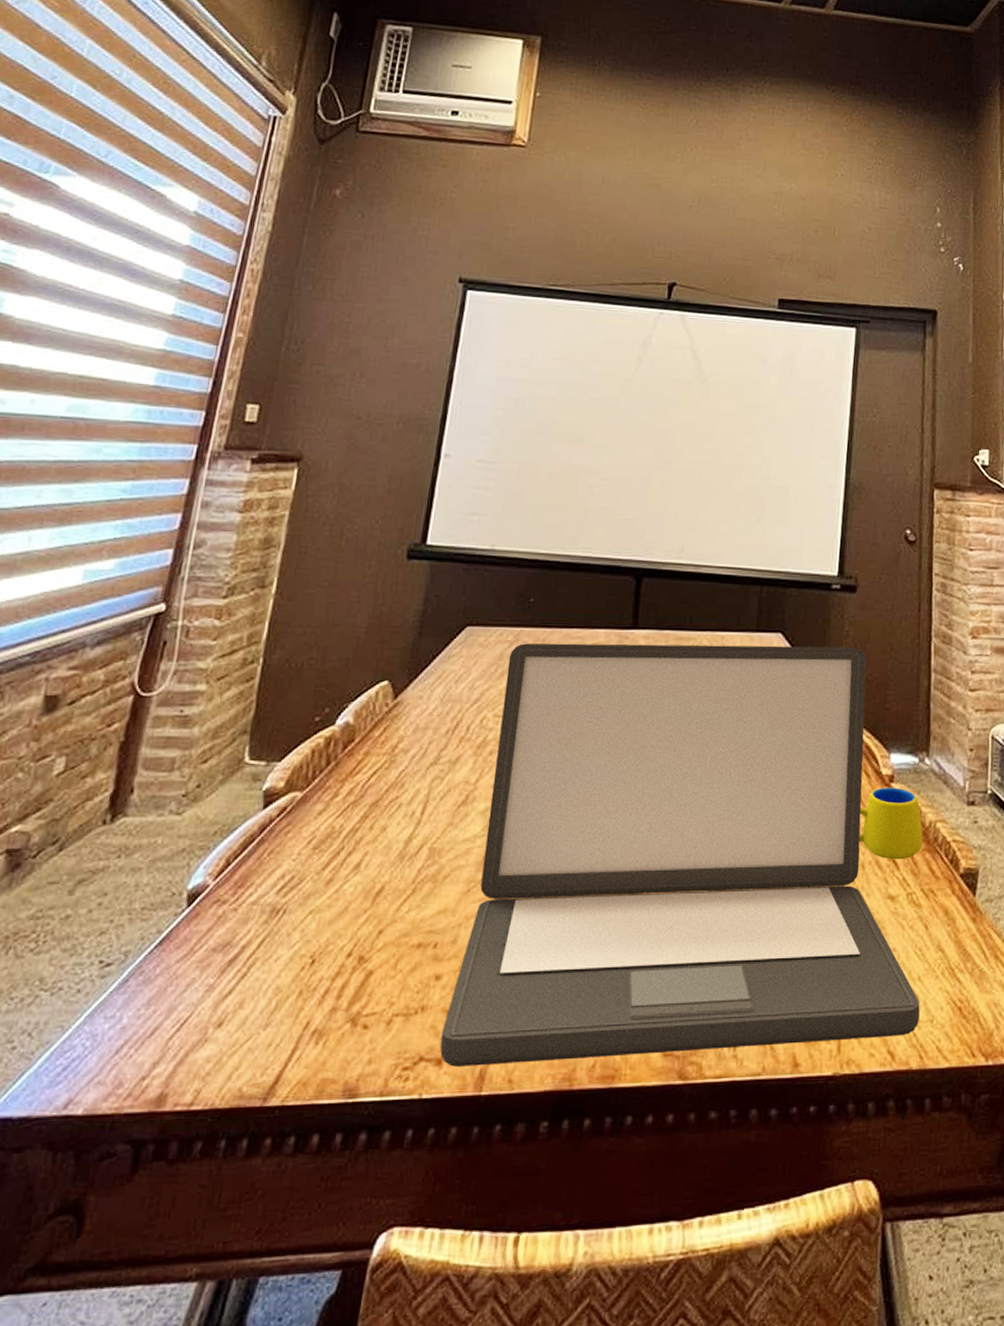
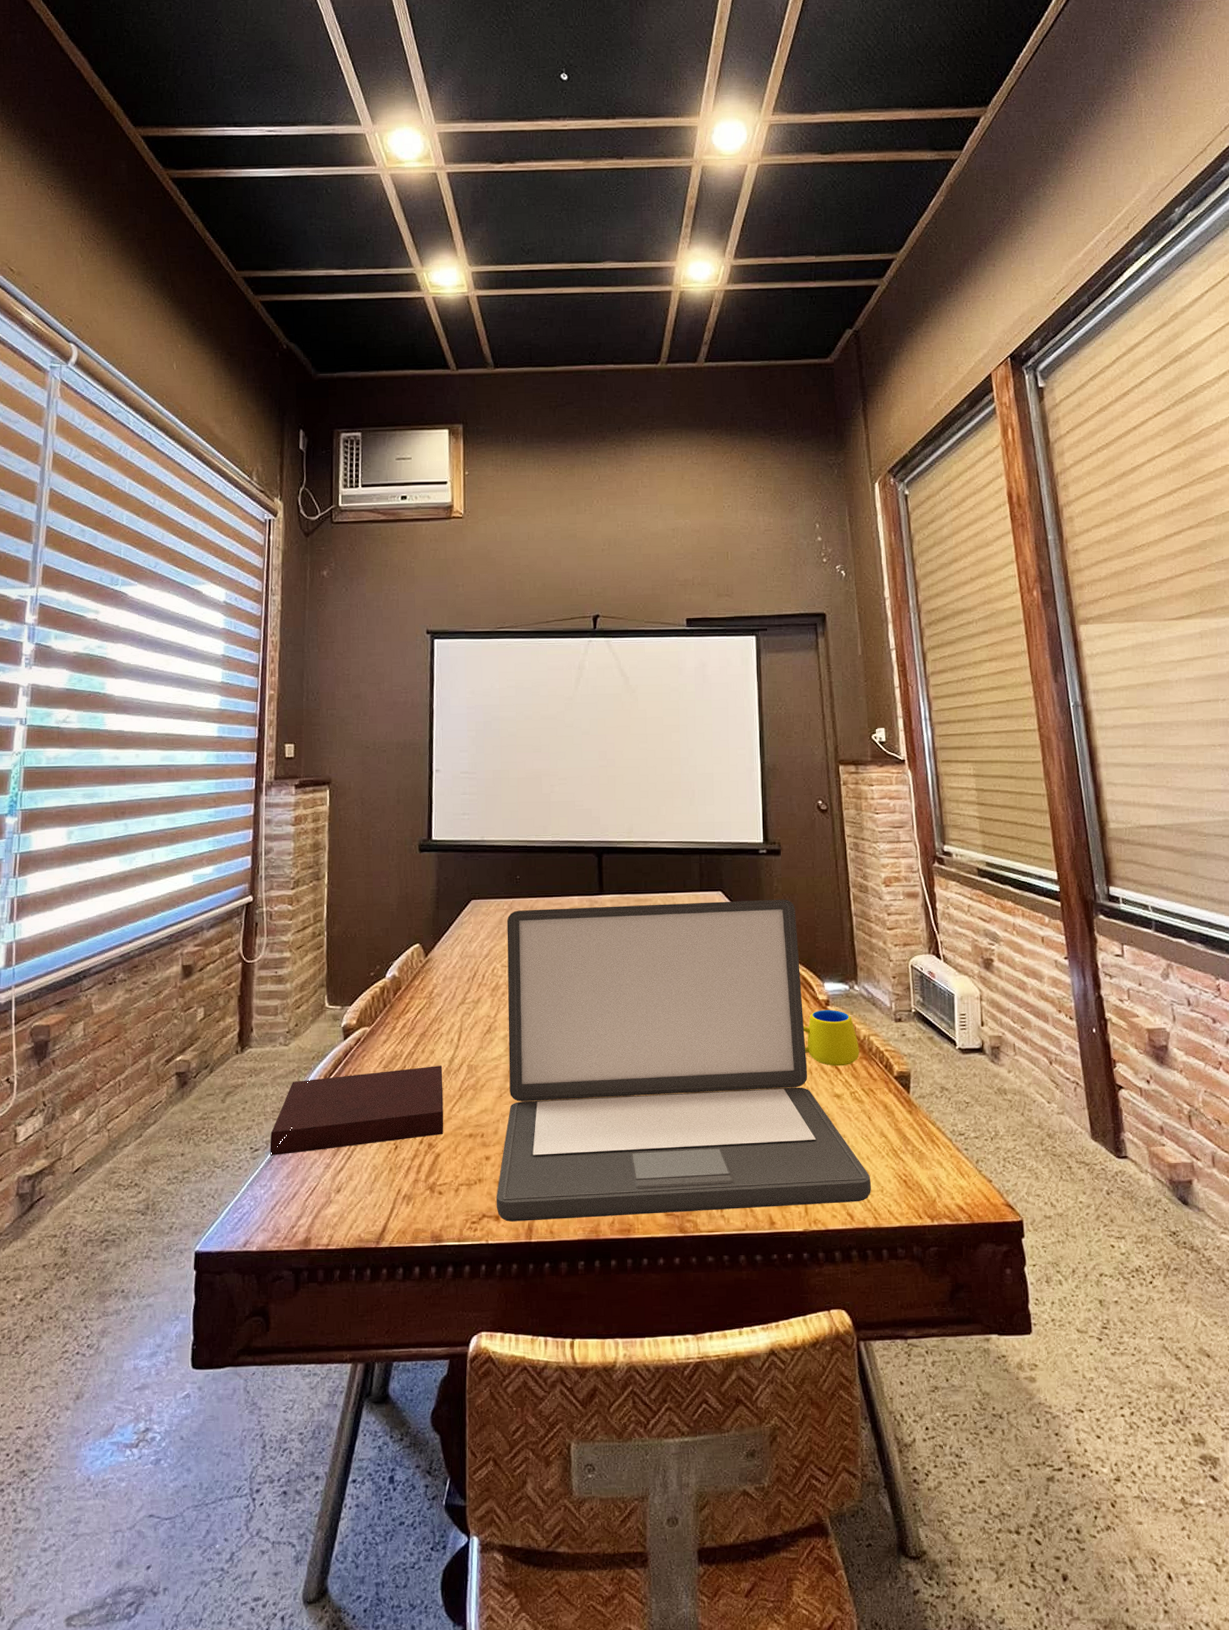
notebook: none [127,848,395,973] -> present [270,1066,444,1156]

